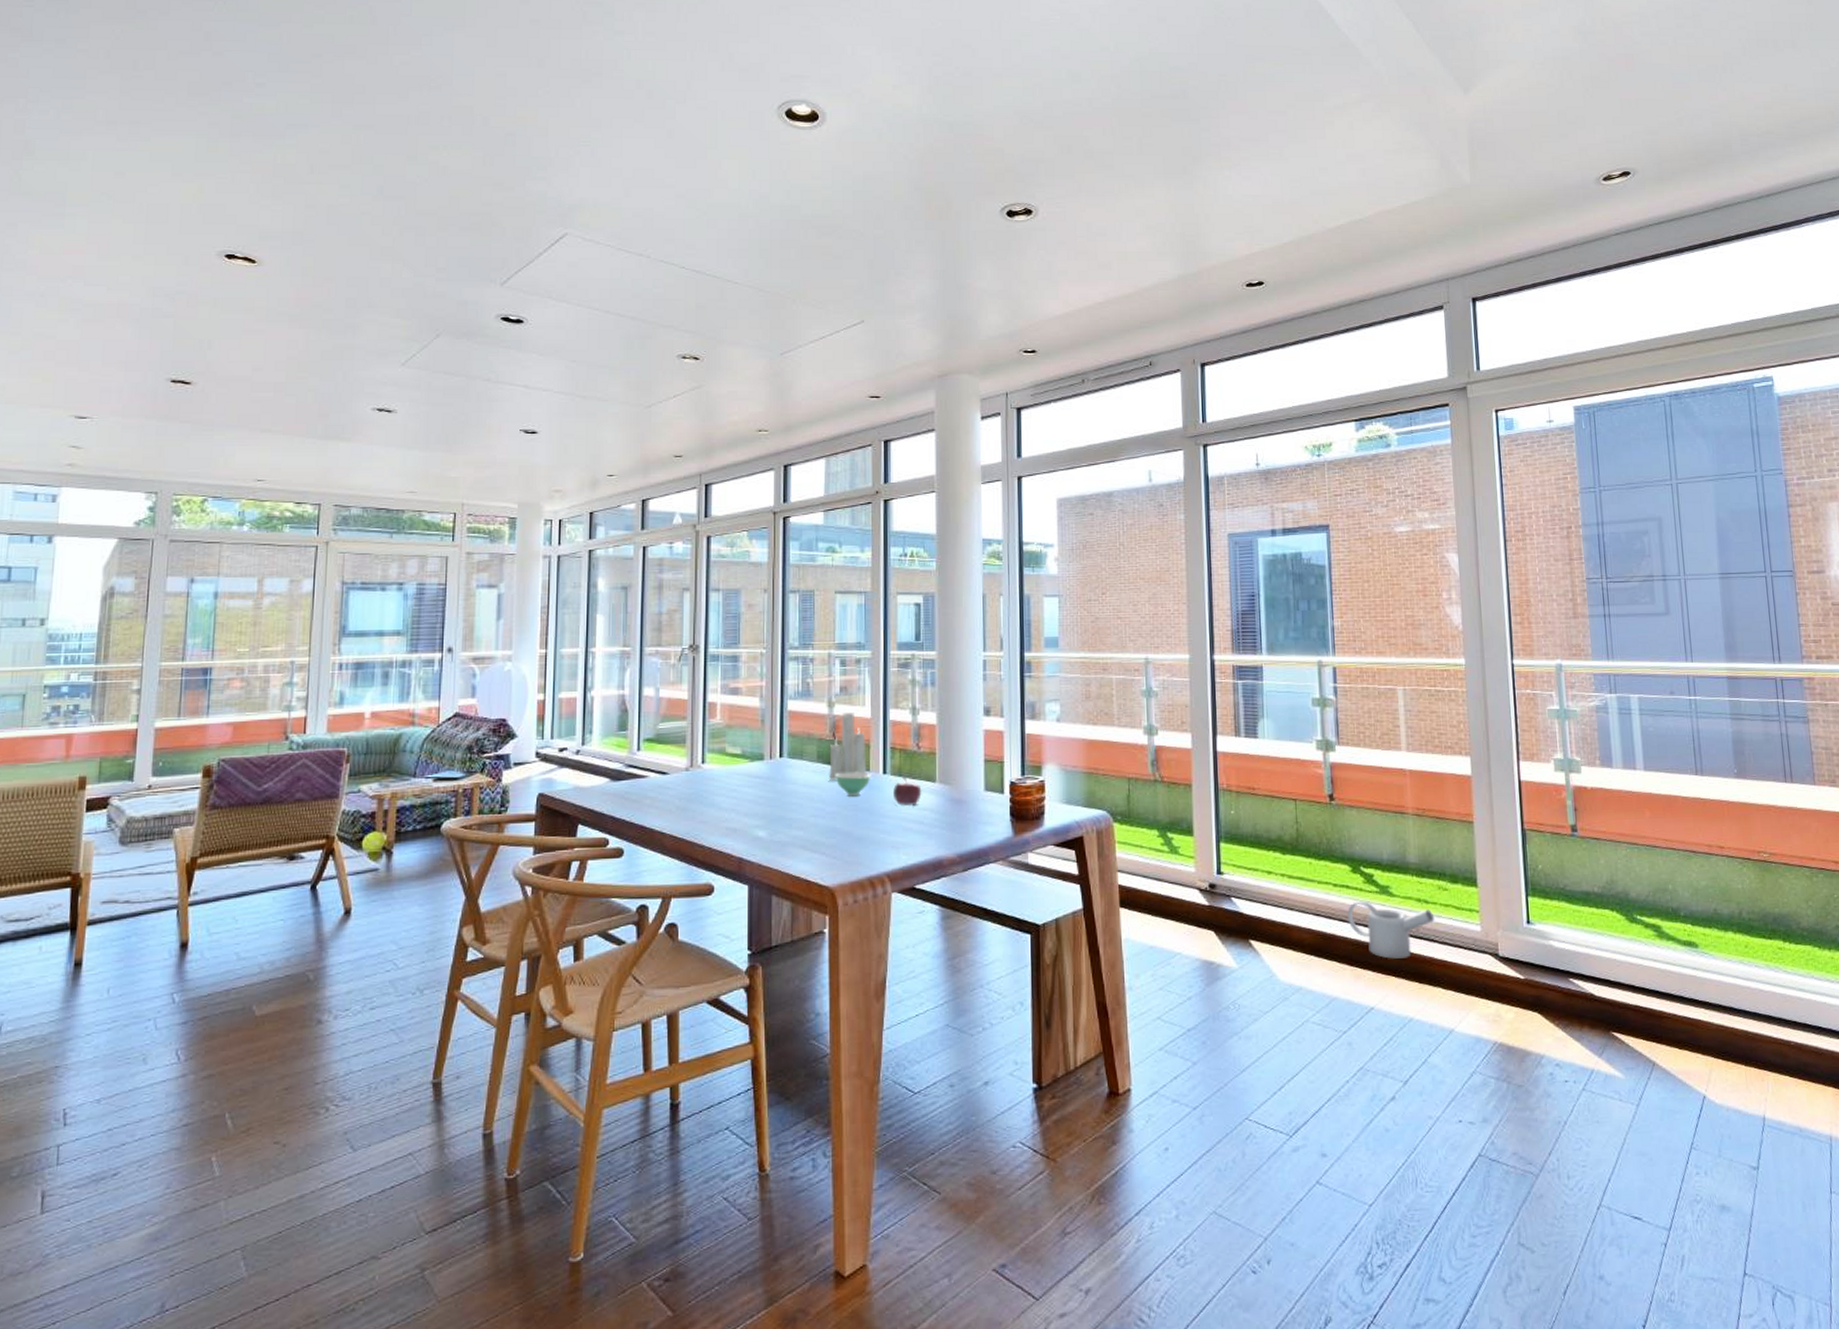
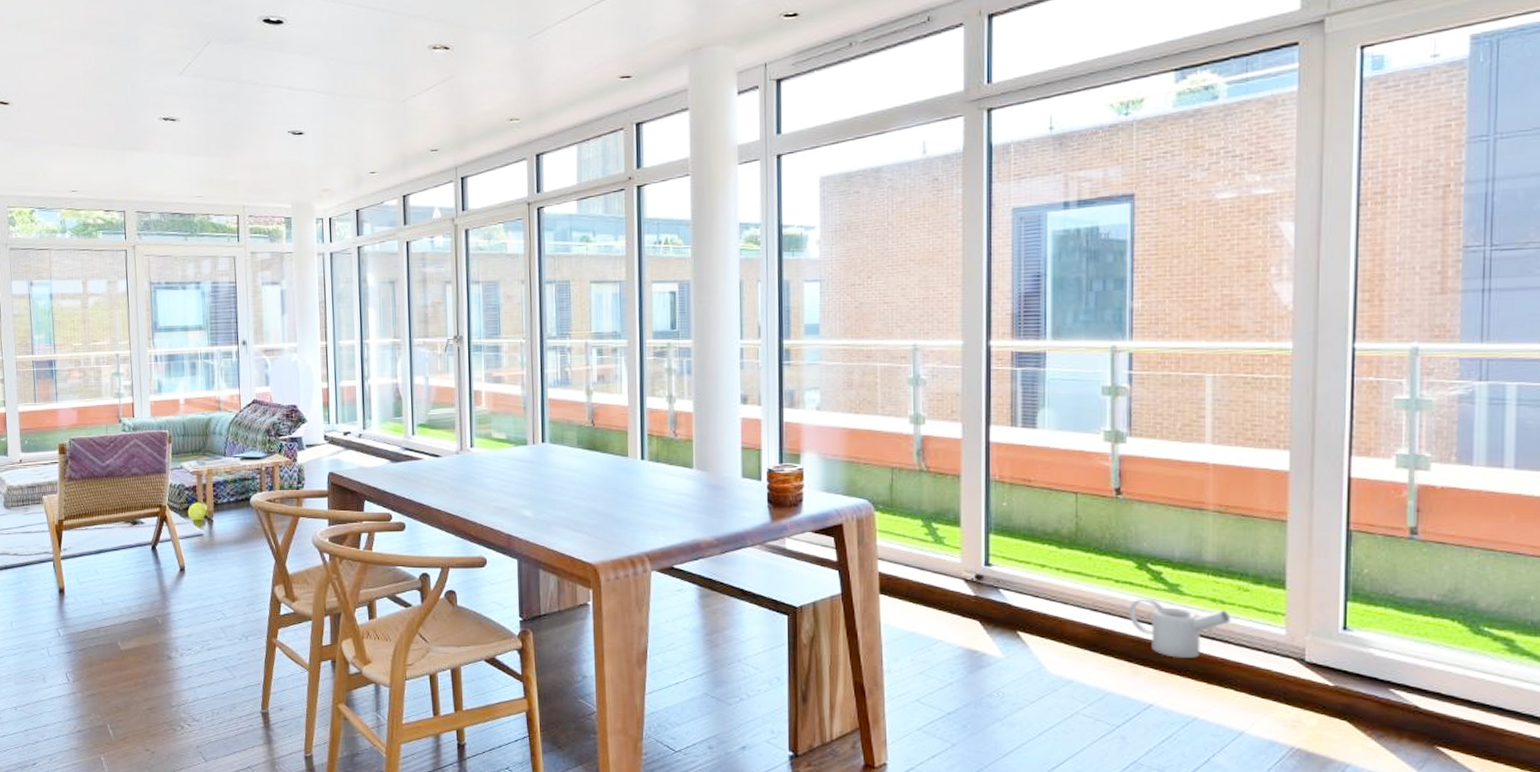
candle: present [828,708,867,782] -> none [588,396,626,466]
bowl: present [835,771,871,796] -> none [594,457,630,480]
fruit: present [893,777,922,807] -> none [651,463,679,491]

